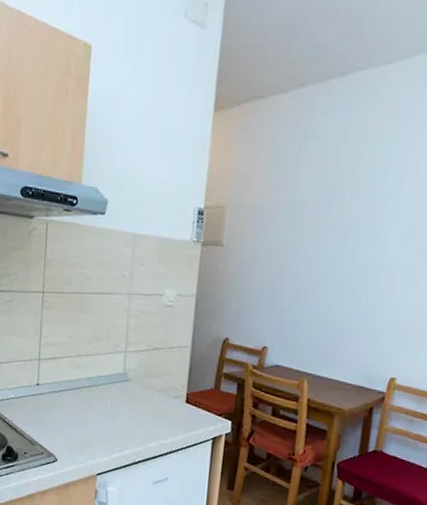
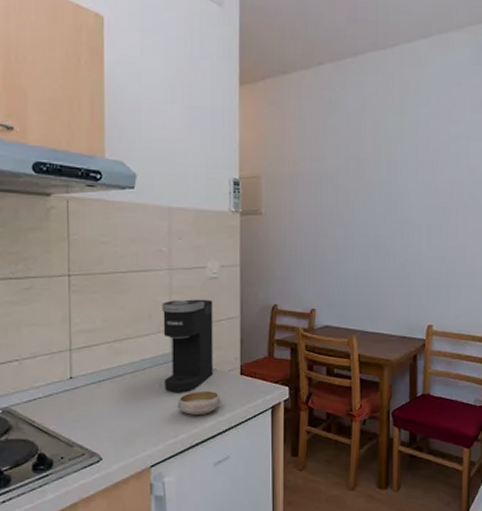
coffee maker: none [116,323,167,412] -> present [161,299,213,392]
bowl: none [125,412,166,435] -> present [178,390,221,415]

